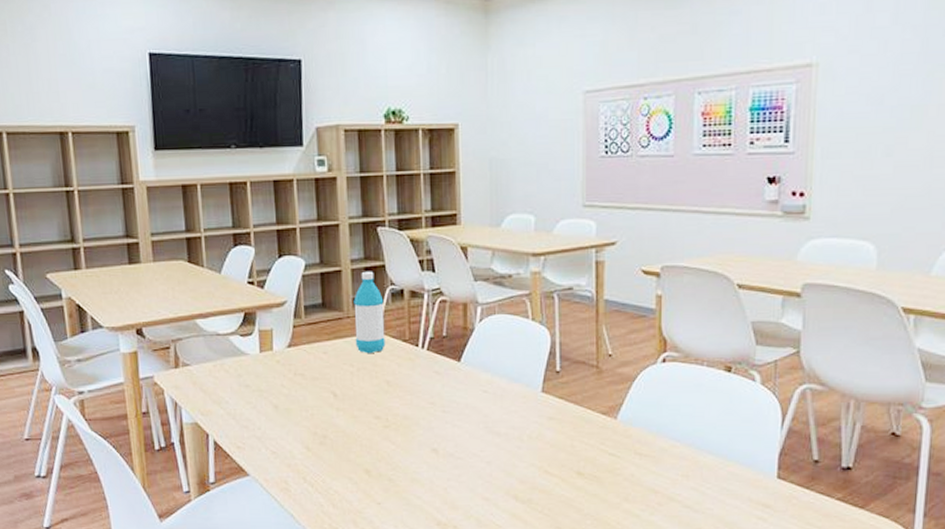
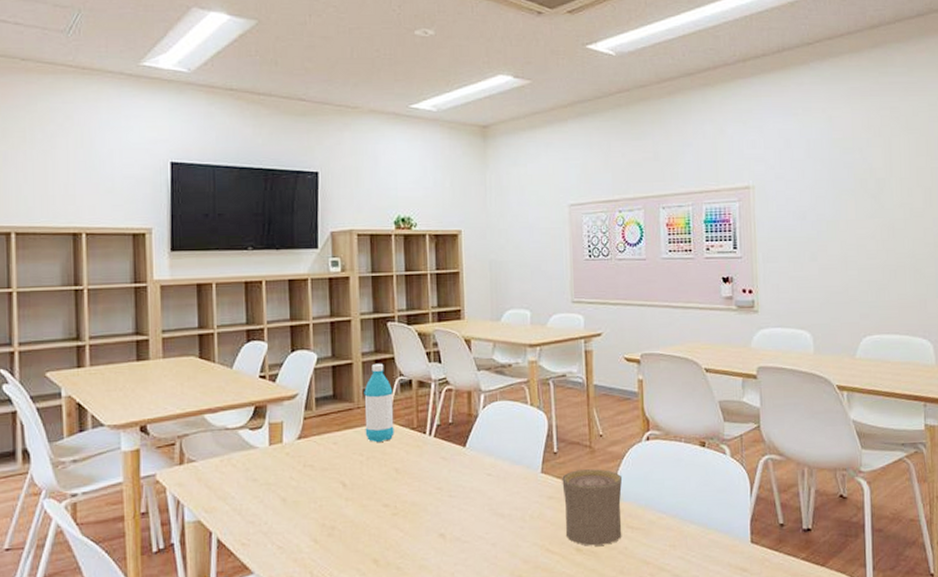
cup: none [564,391,631,470] -> present [562,469,622,546]

